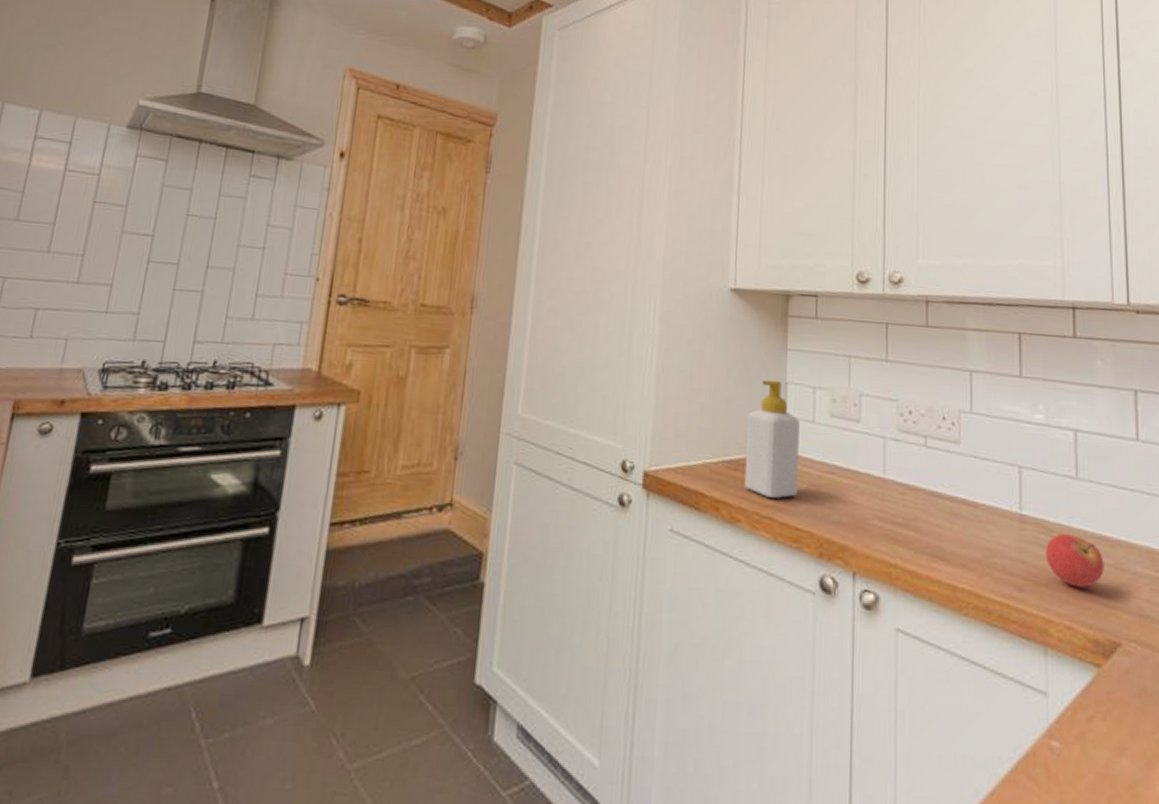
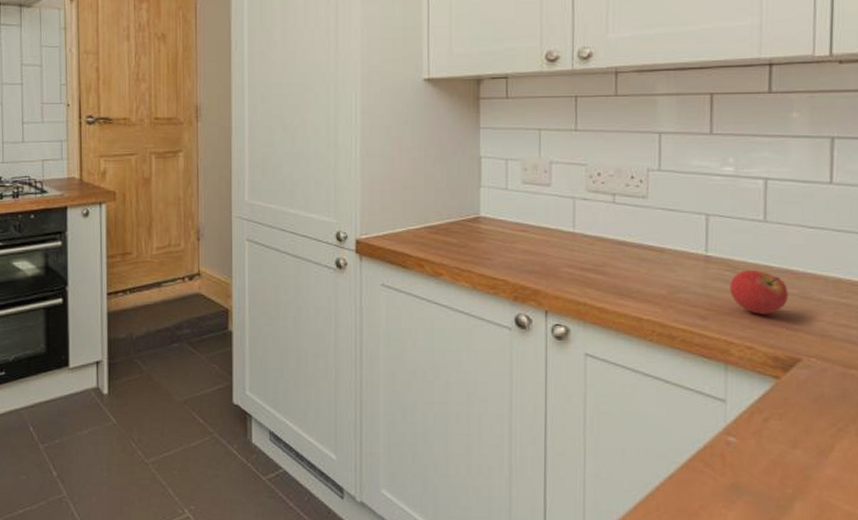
soap bottle: present [744,379,800,498] -> none [444,156,494,254]

